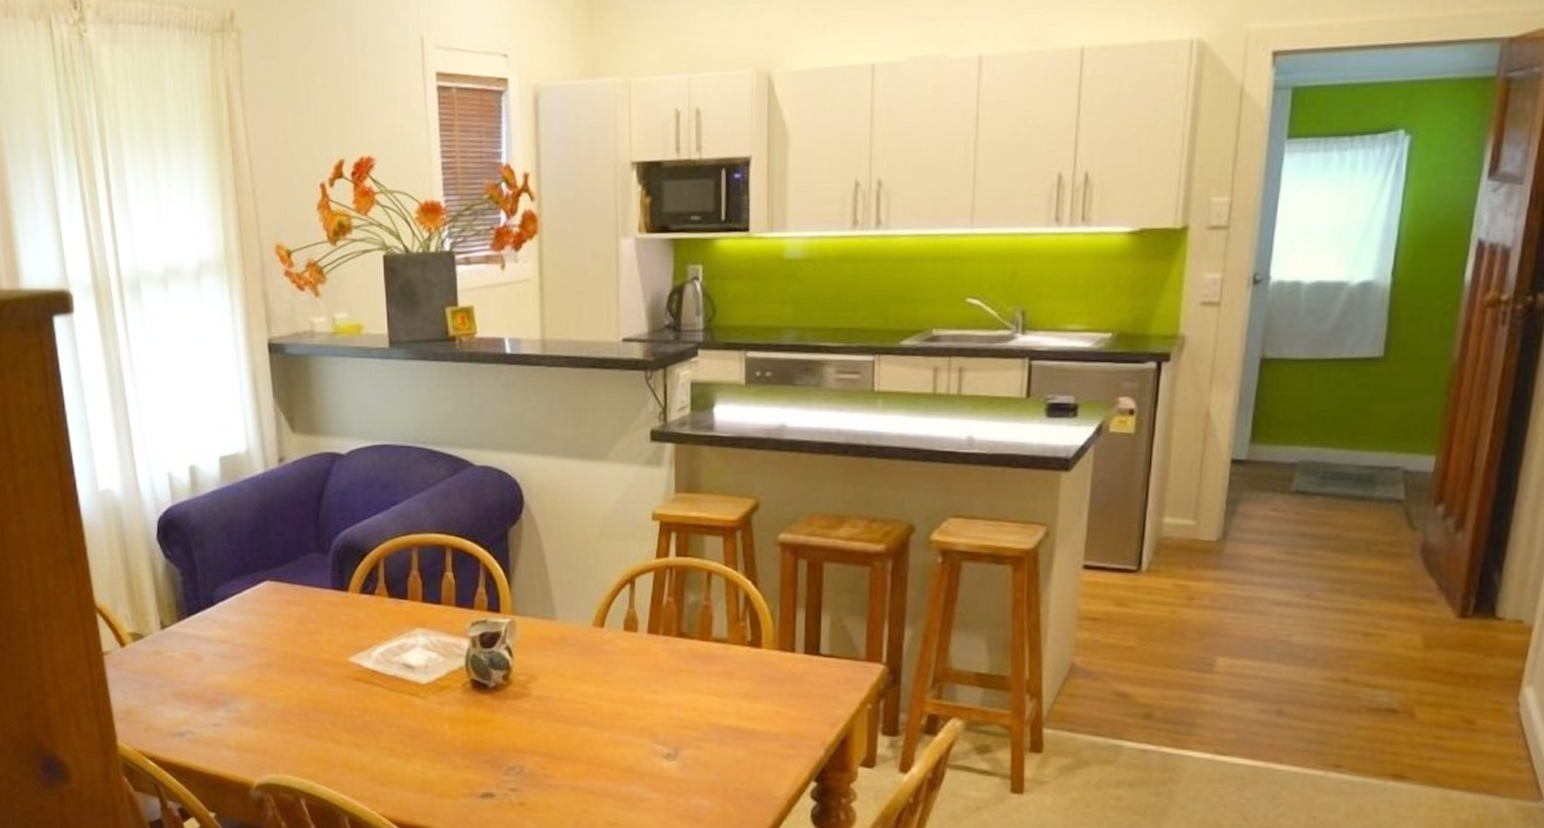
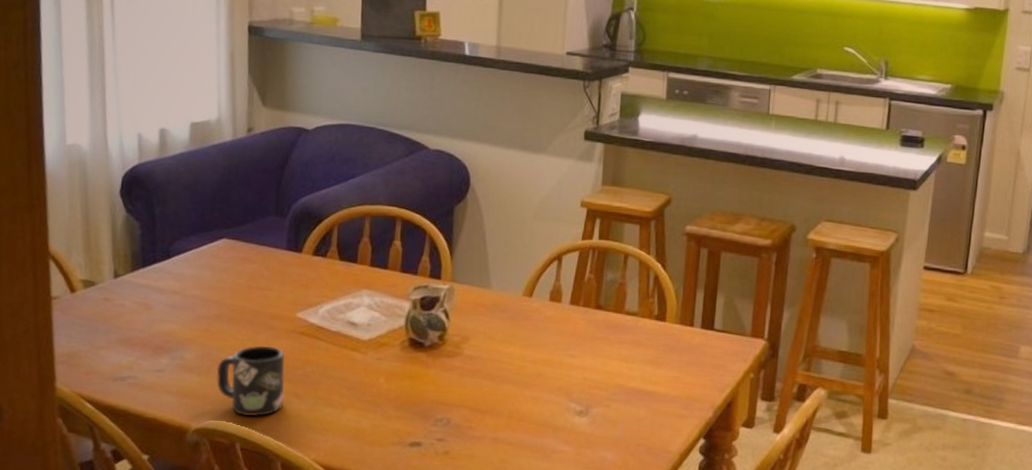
mug: none [273,694,345,770] -> present [216,345,285,417]

